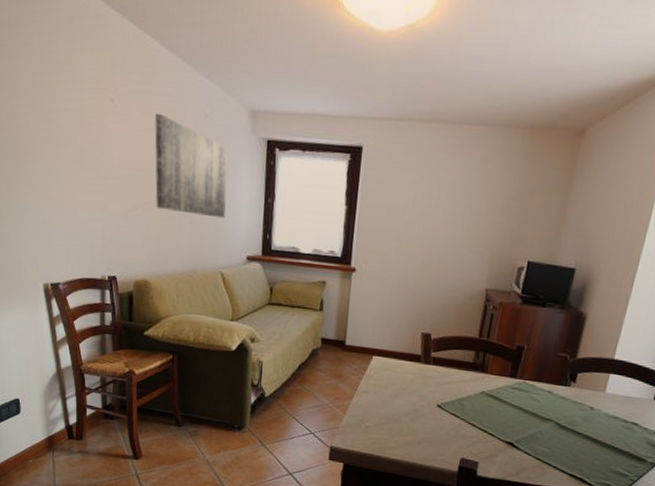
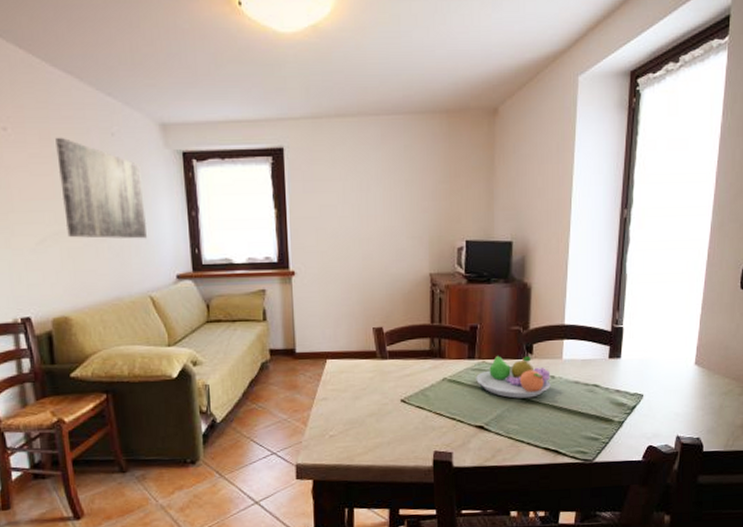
fruit bowl: none [514,378,590,425] -> present [476,355,551,399]

